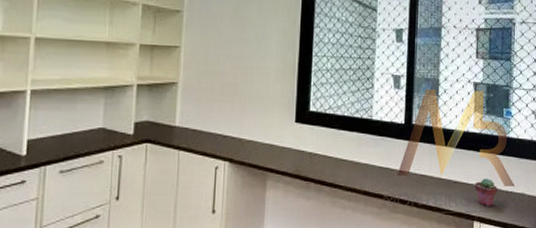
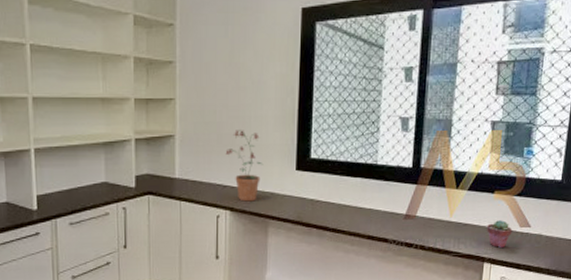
potted plant: none [227,80,264,153] -> present [225,130,264,202]

